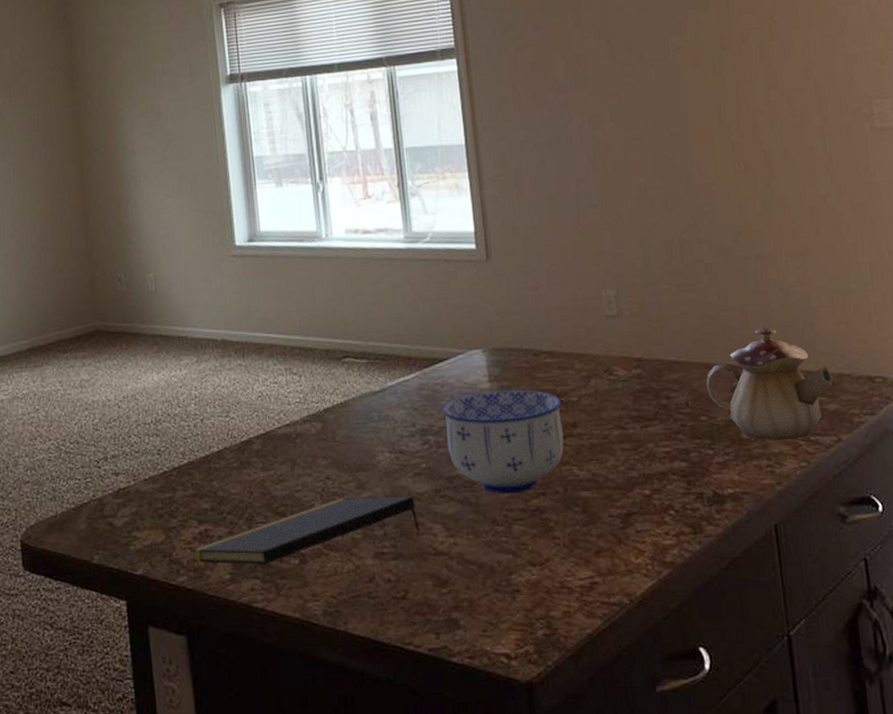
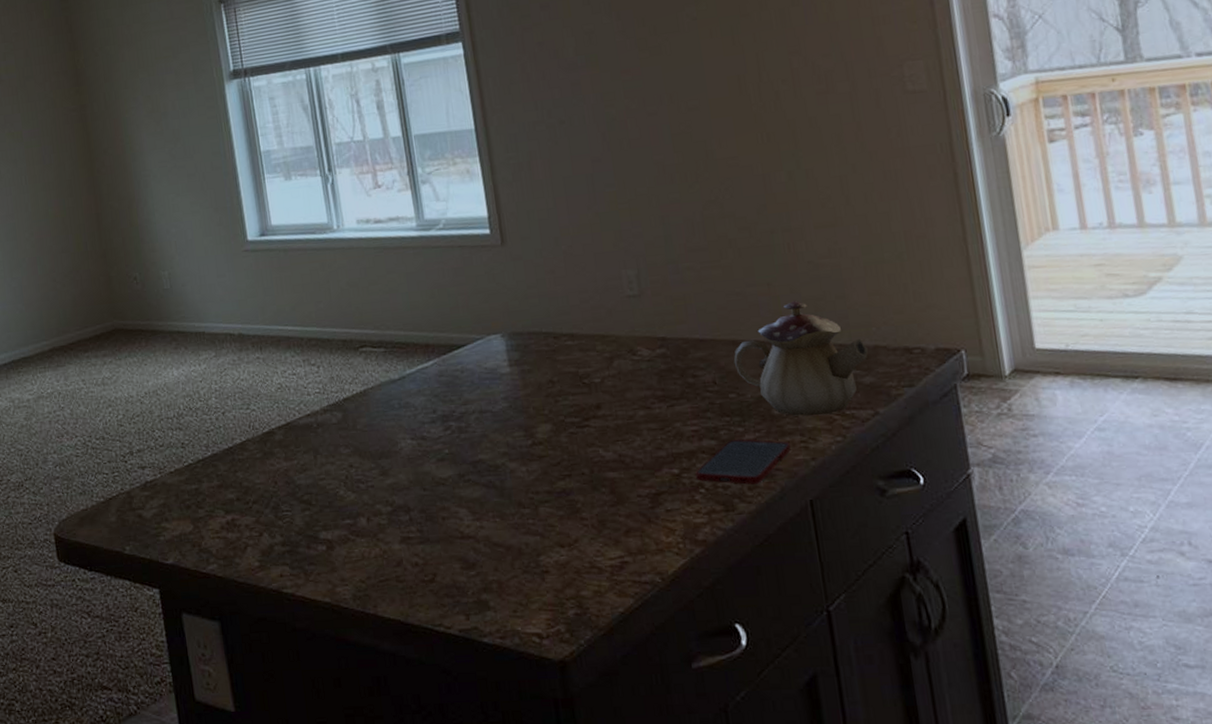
notepad: present [191,496,421,565] -> none [219,481,446,552]
bowl: present [442,389,564,494] -> none [463,373,589,477]
cell phone: none [666,461,758,507] -> present [695,439,791,485]

